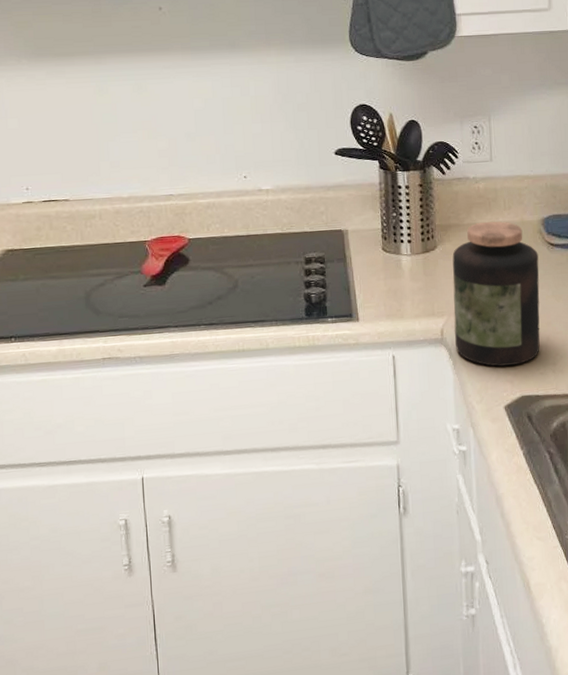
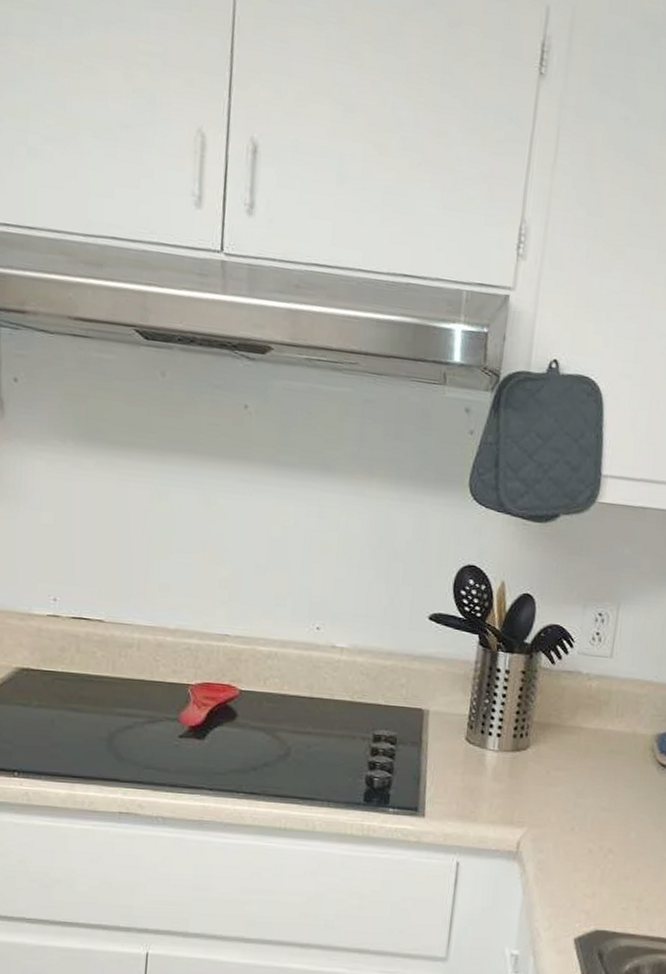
jar: present [452,221,540,367] -> none [531,726,646,895]

